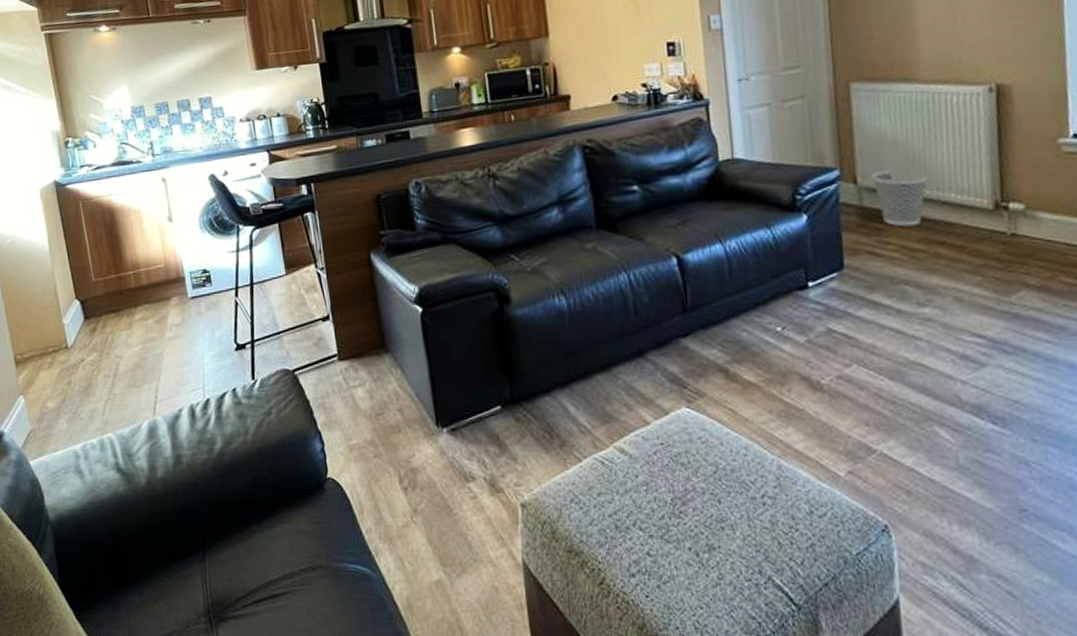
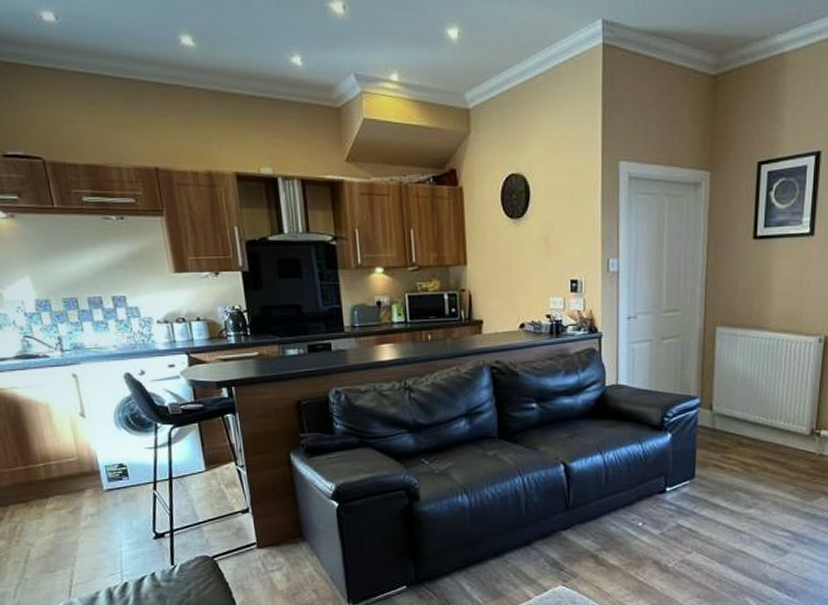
wastebasket: present [871,170,929,227] -> none [724,401,766,446]

